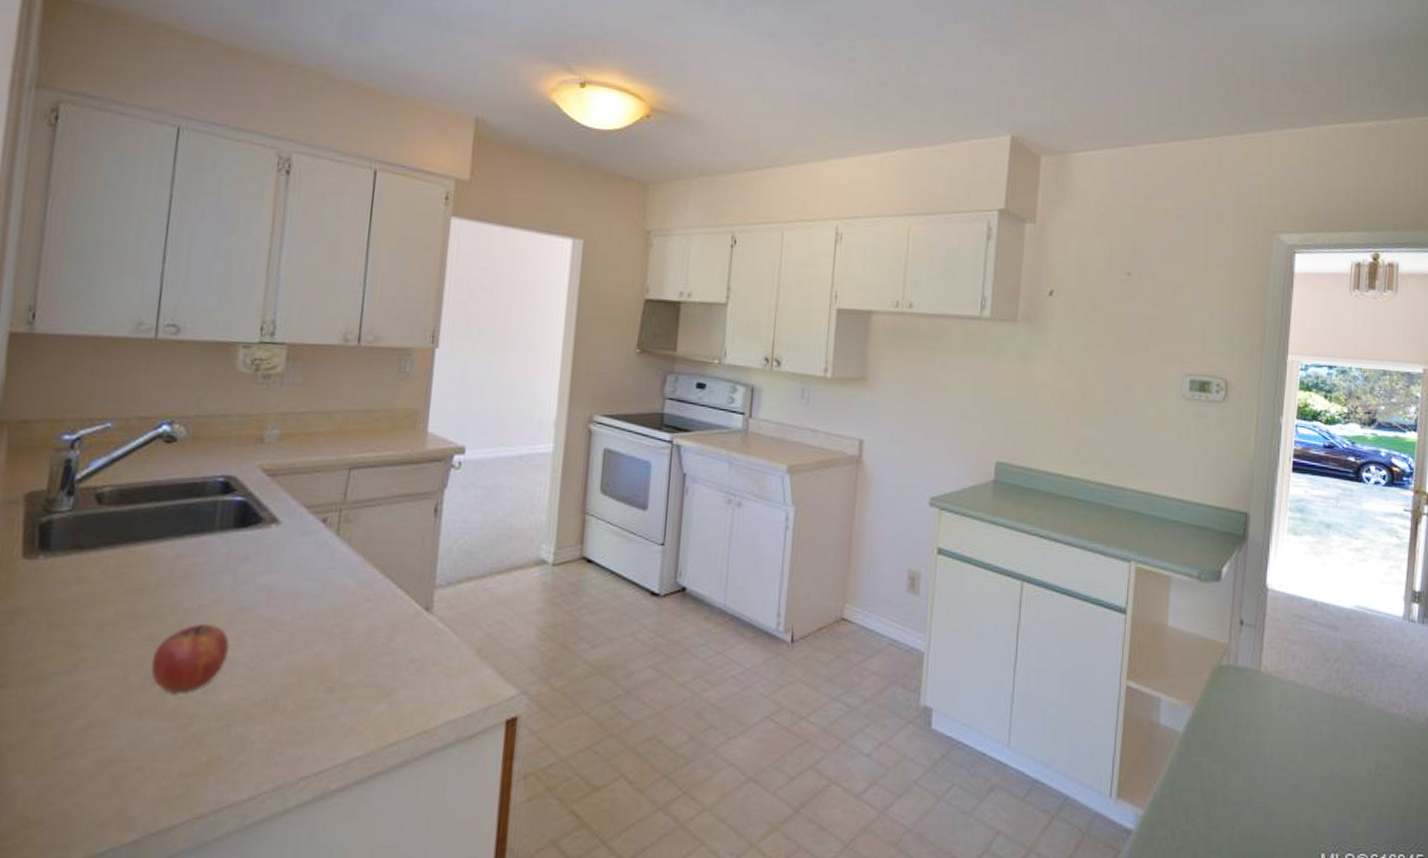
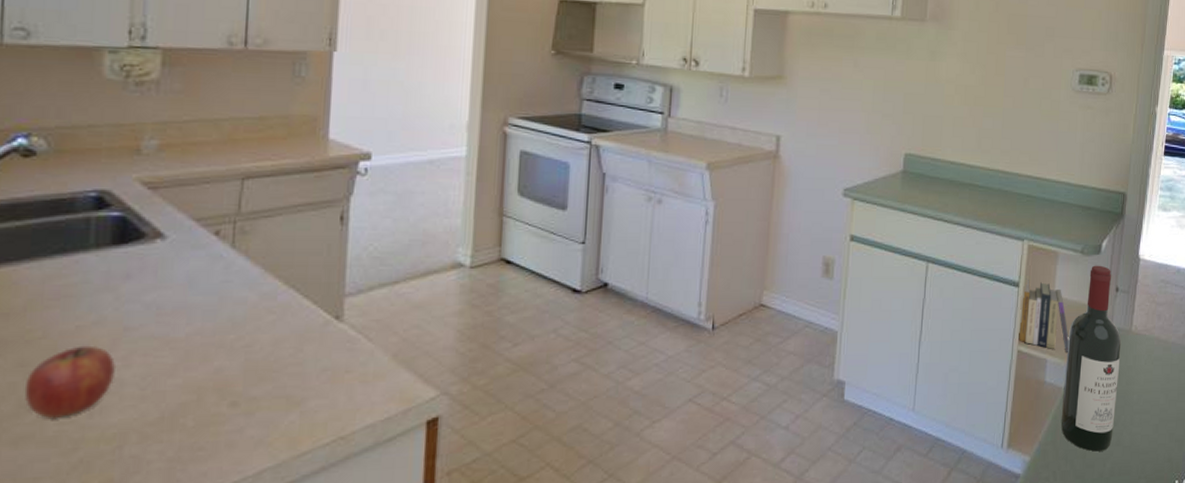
books: none [1127,605,1187,692] -> present [1019,278,1070,352]
wine bottle: none [1179,593,1249,811] -> present [1061,265,1122,452]

